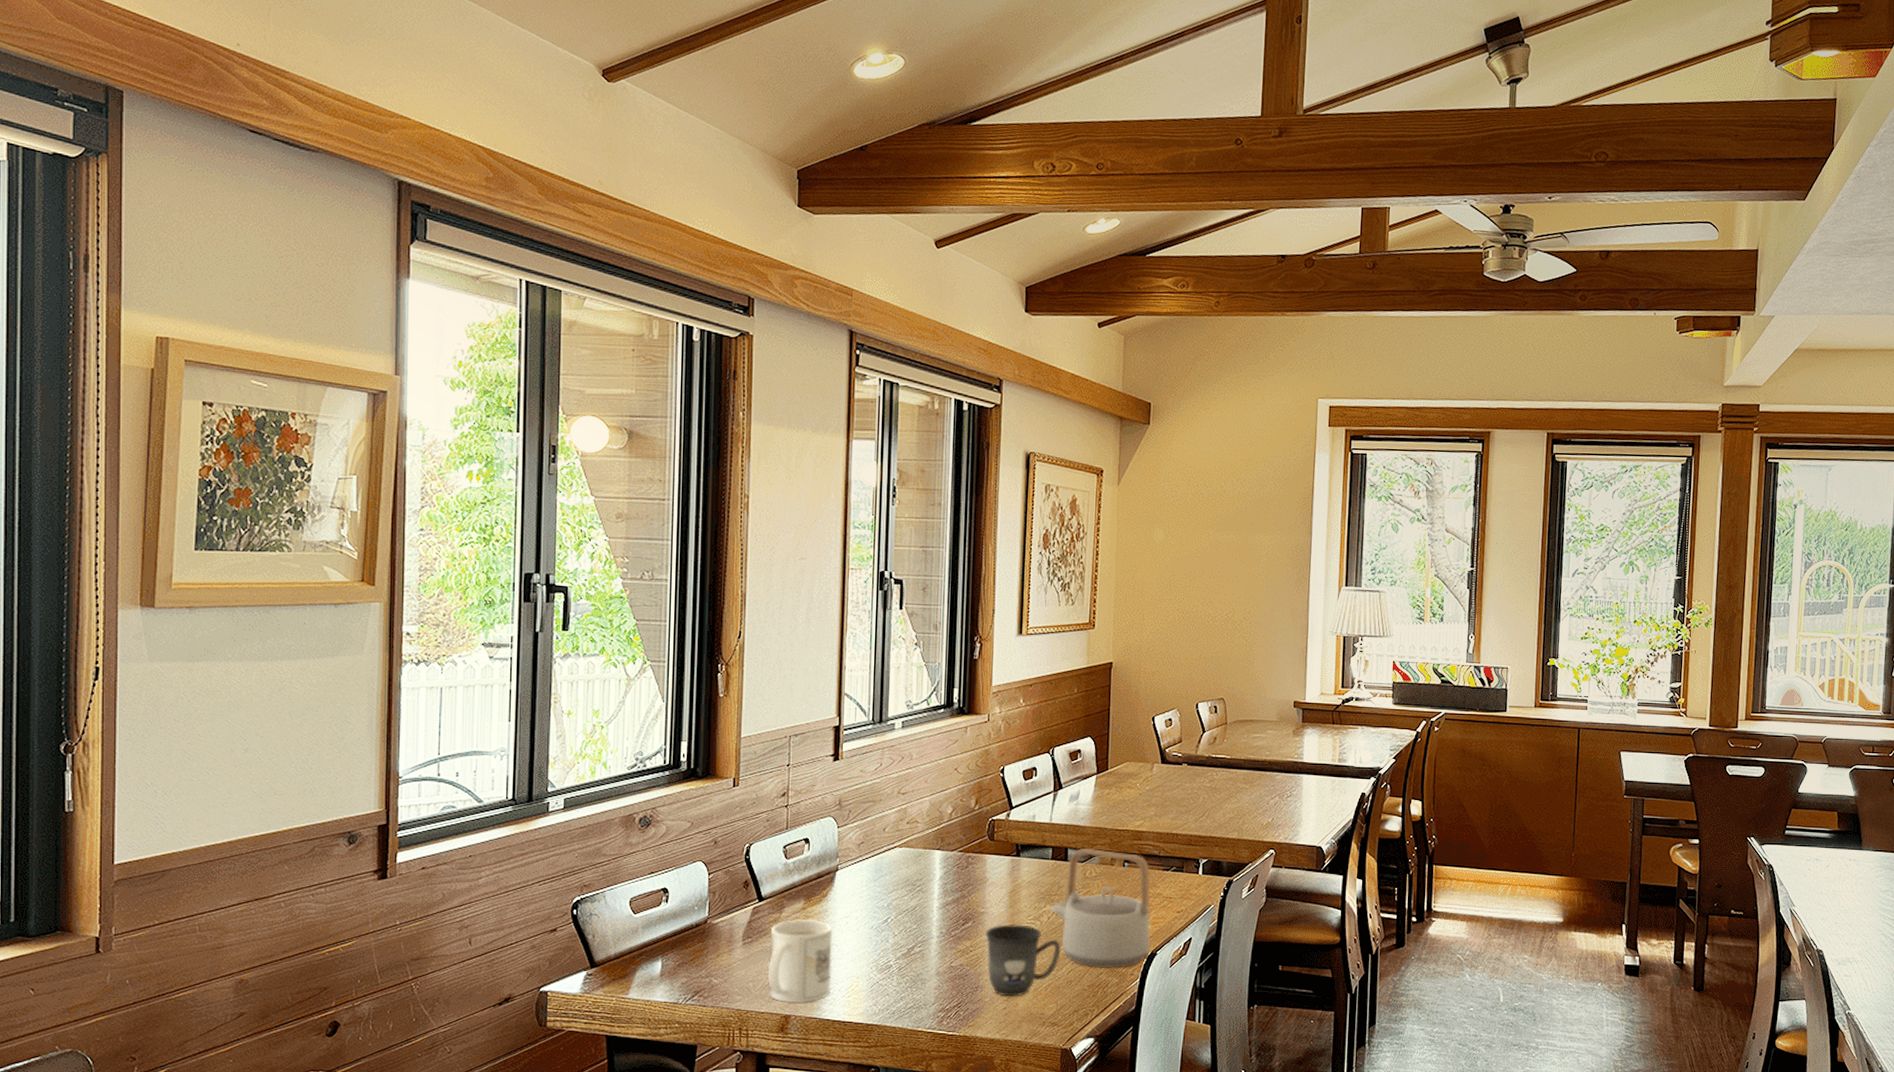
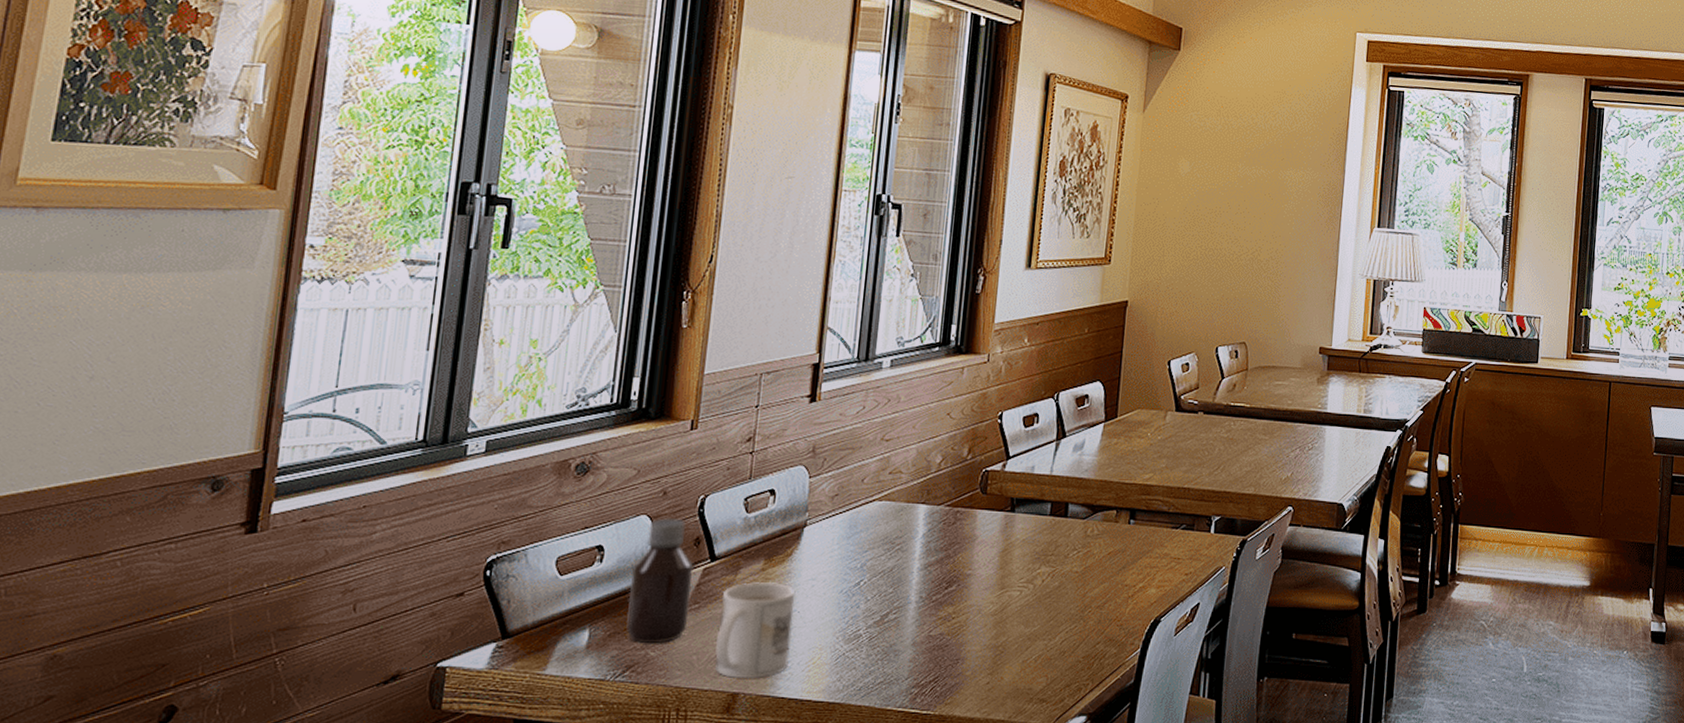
bottle: none [692,864,745,972] -> present [626,518,694,643]
mug: present [985,924,1061,997] -> none [971,588,1055,670]
teapot: present [1050,847,1151,968] -> none [1044,502,1158,637]

